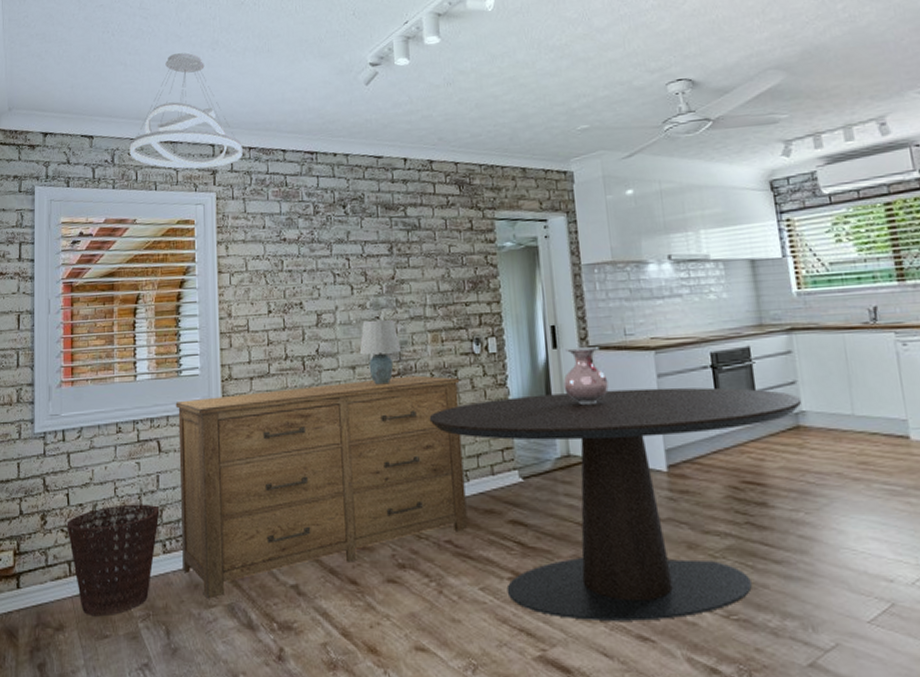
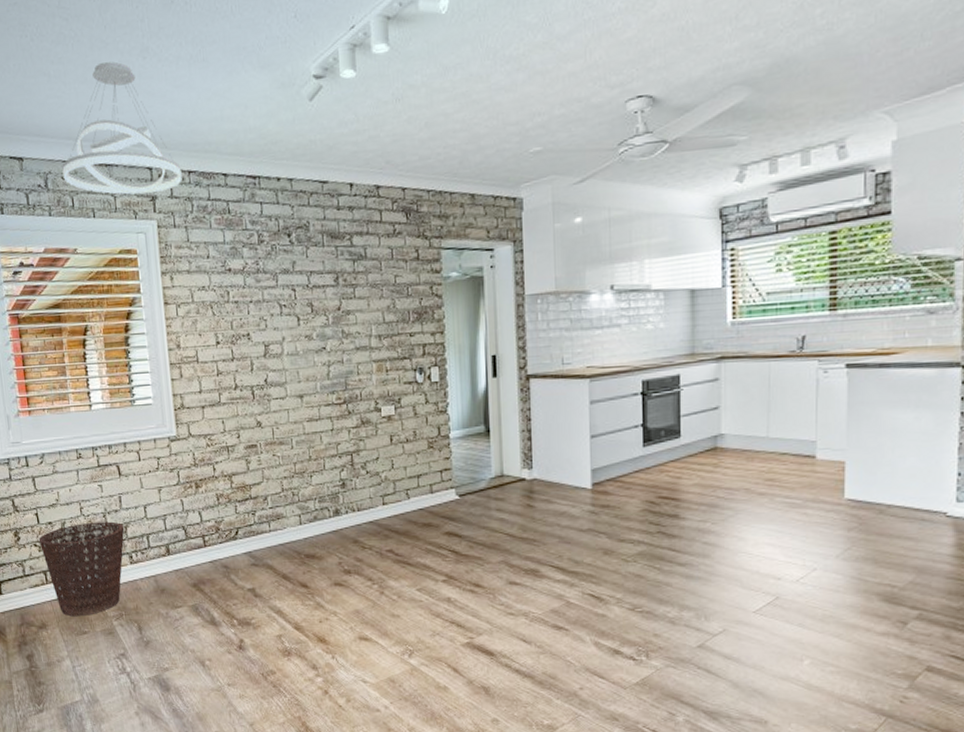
dresser: present [175,375,468,599] -> none [131,403,408,601]
table lamp: present [359,319,402,385] -> none [306,349,348,413]
dining table: present [429,387,802,621] -> none [373,413,722,614]
vase: present [563,347,609,404] -> none [501,375,543,429]

